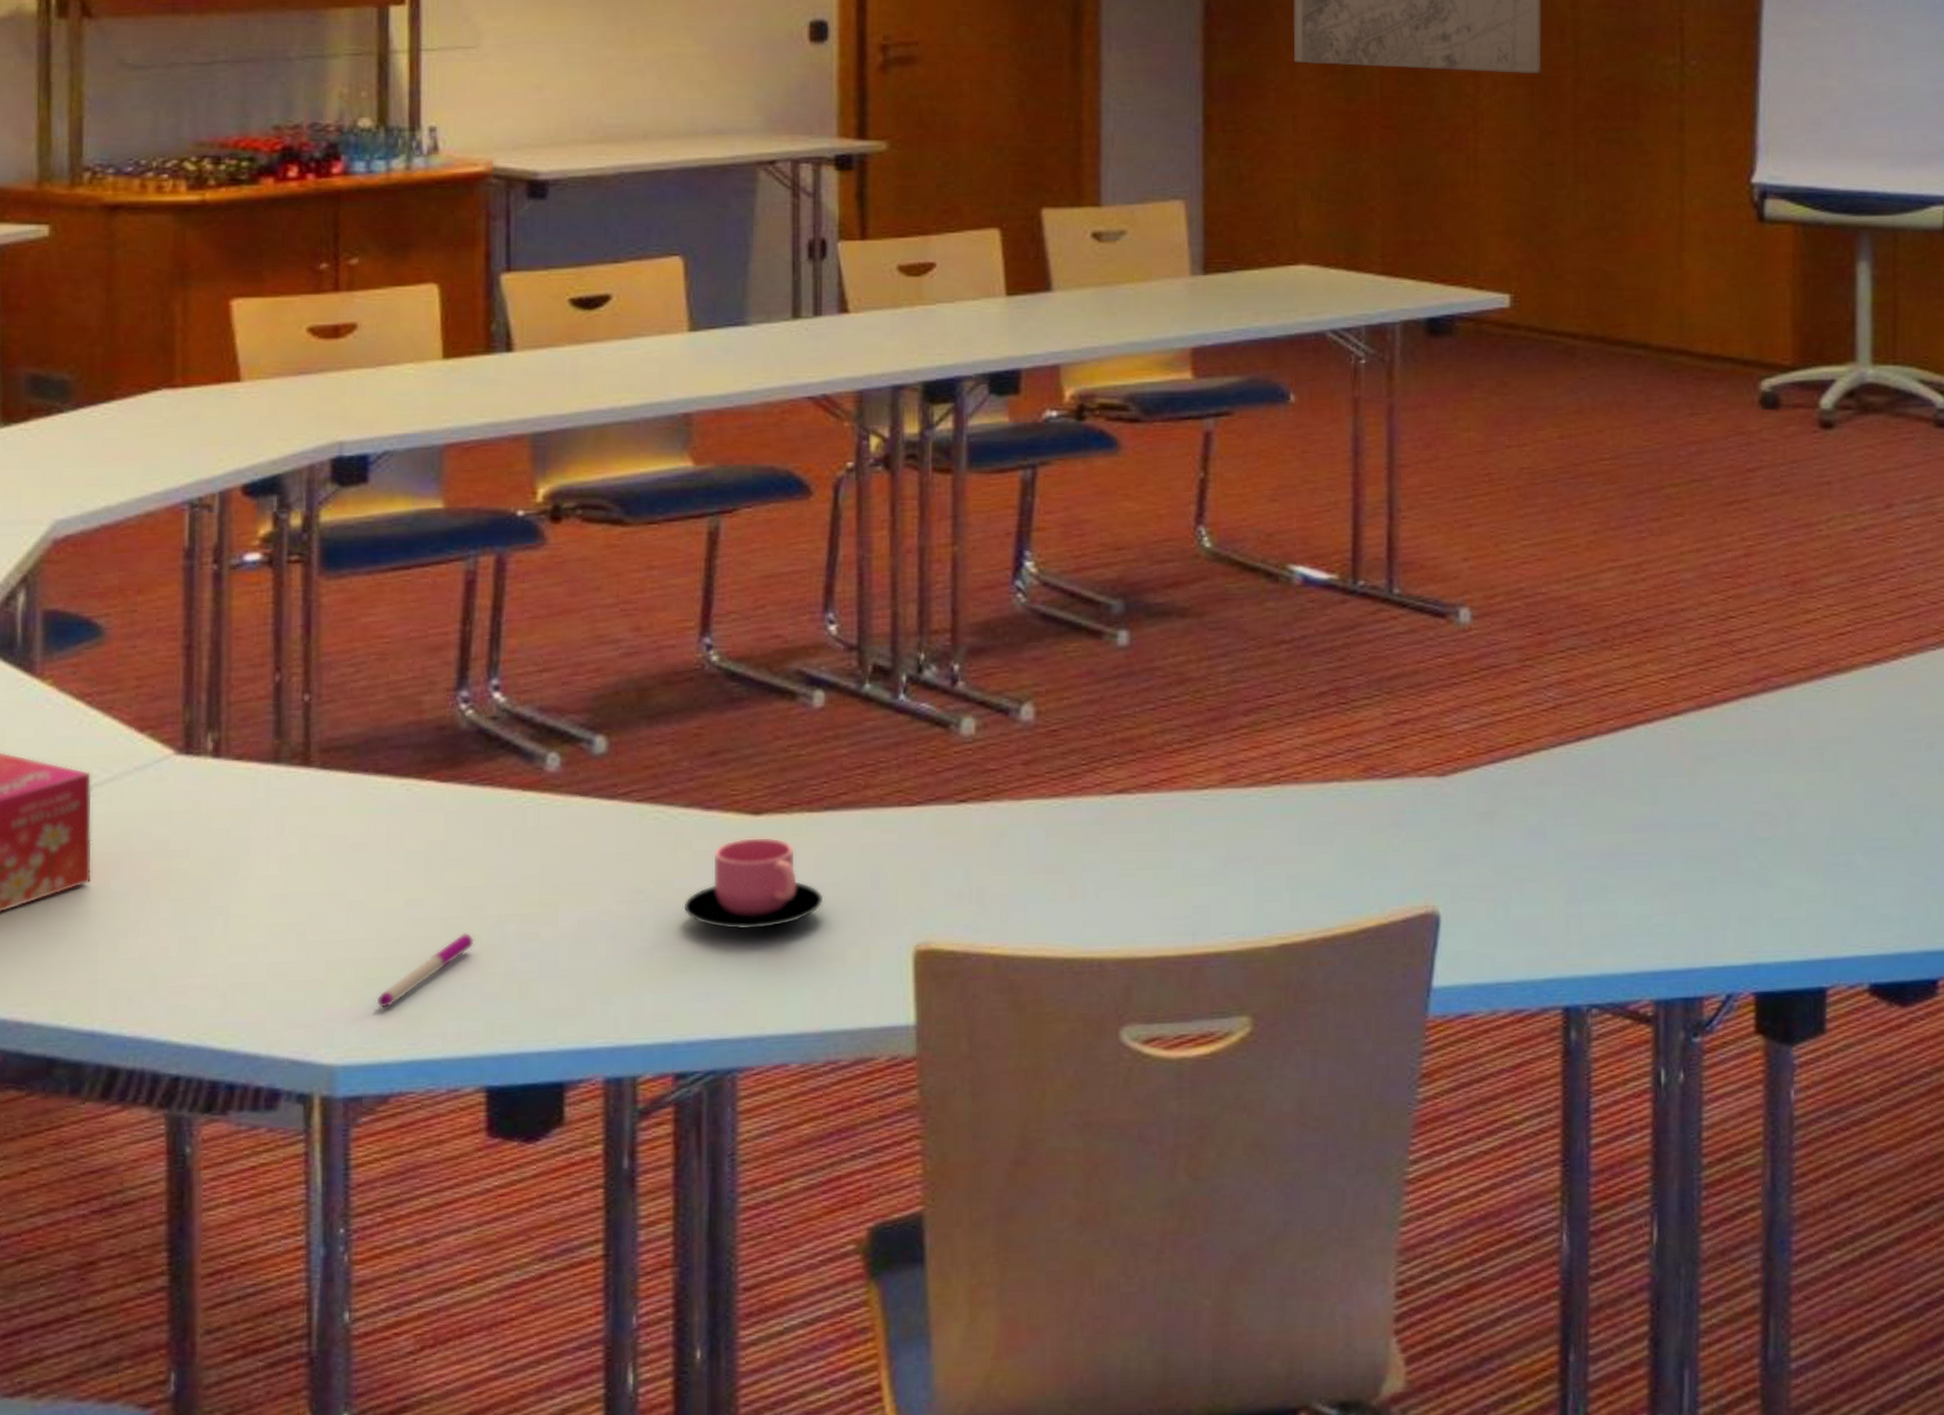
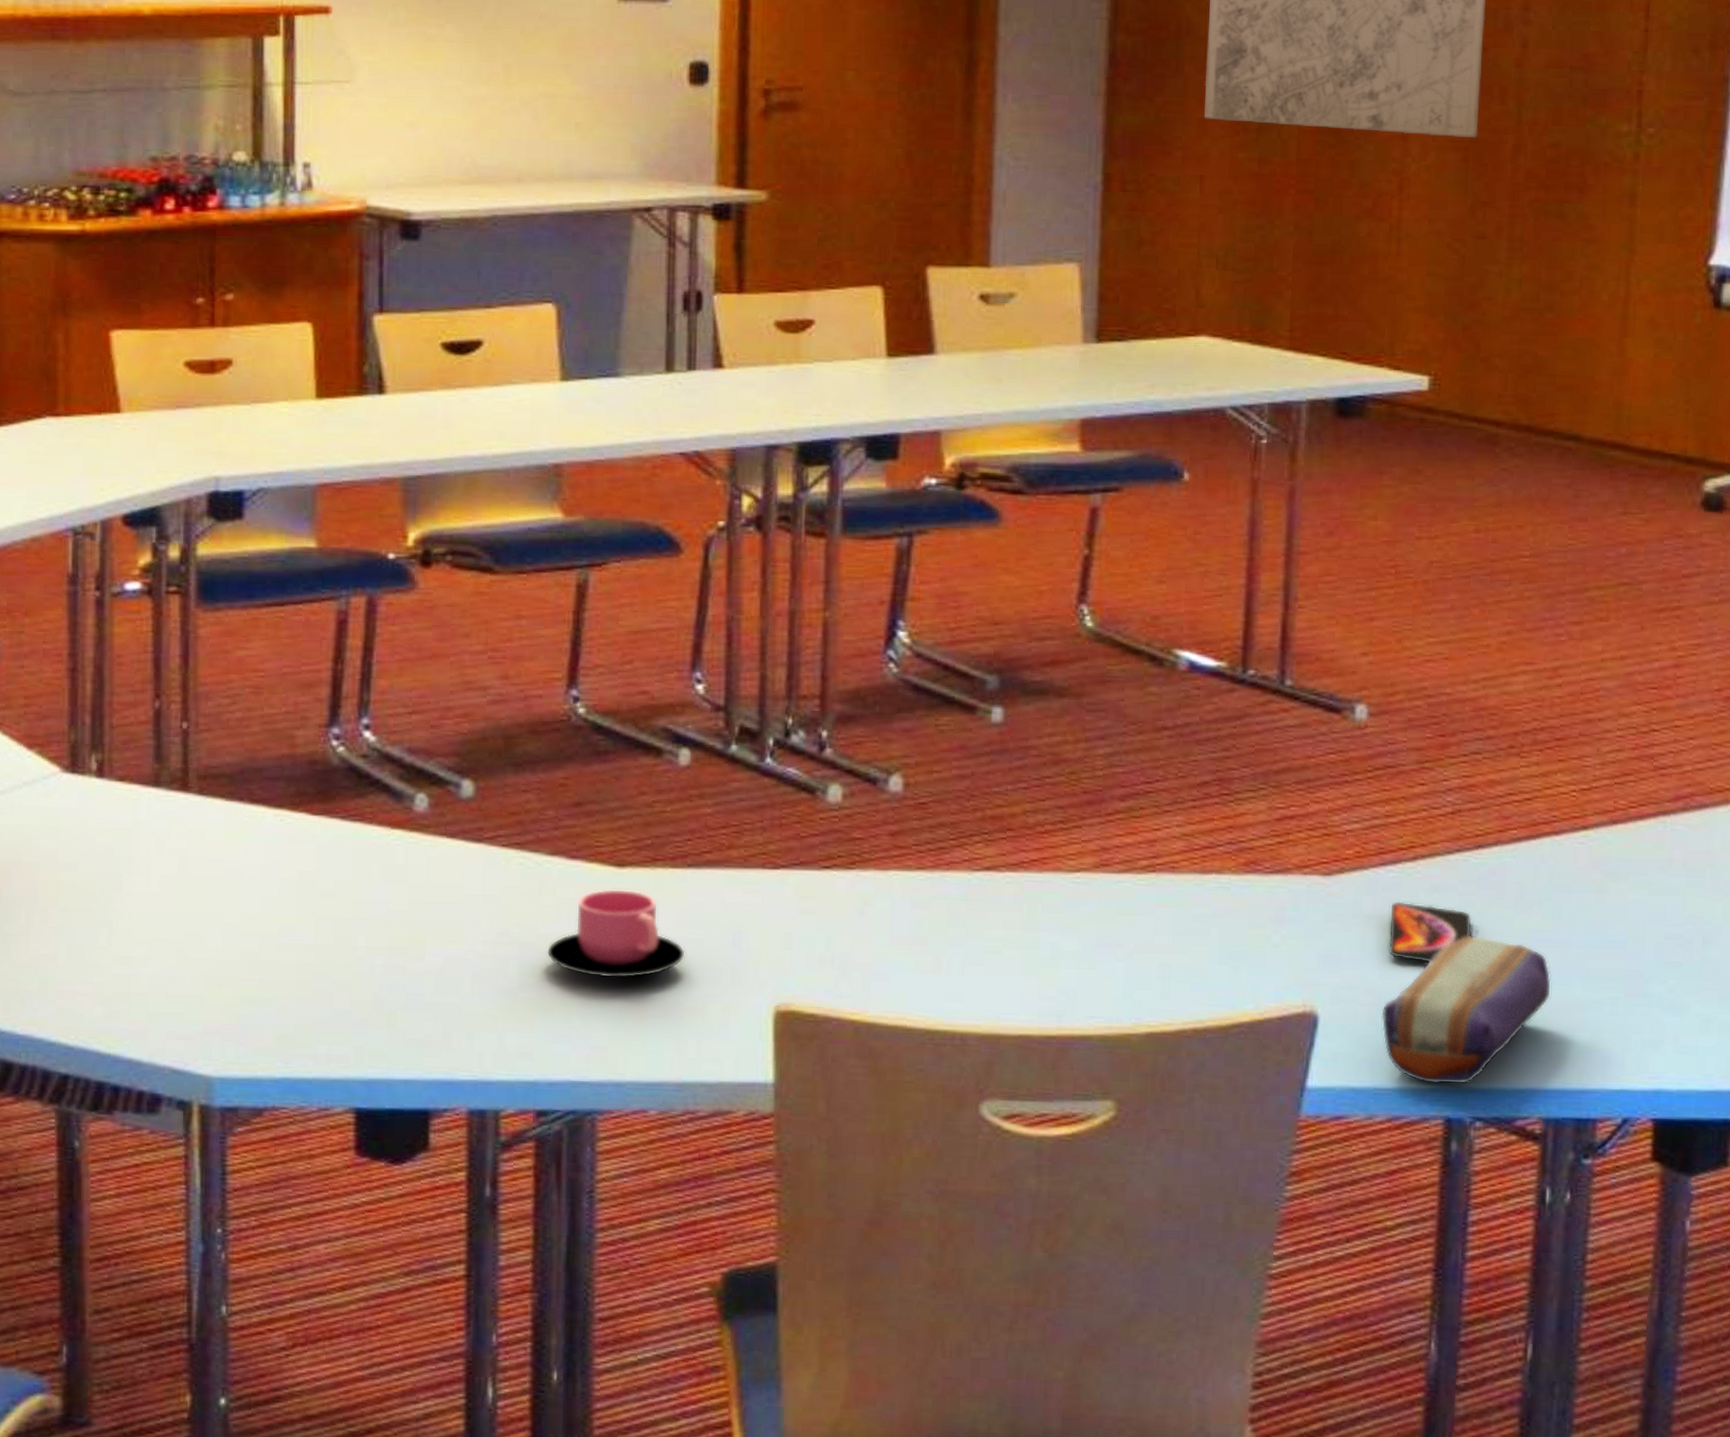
pen: present [376,932,474,1008] -> none [251,961,344,1027]
pencil case: none [1499,825,1654,975] -> present [1381,935,1552,1085]
smartphone: none [1501,797,1579,856] -> present [1388,901,1473,963]

